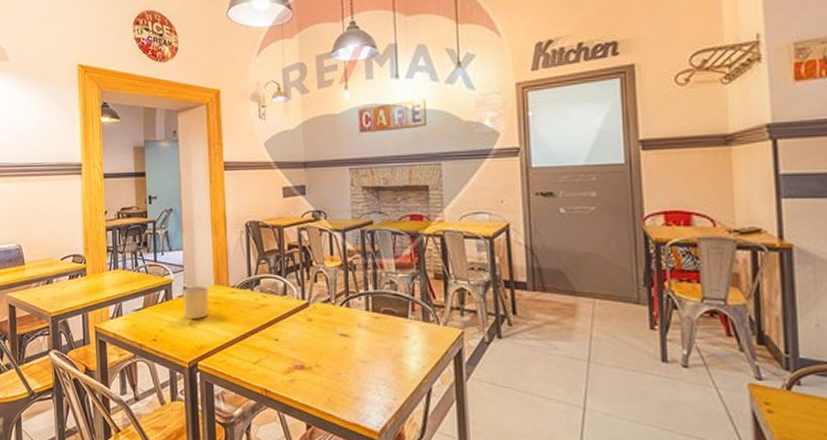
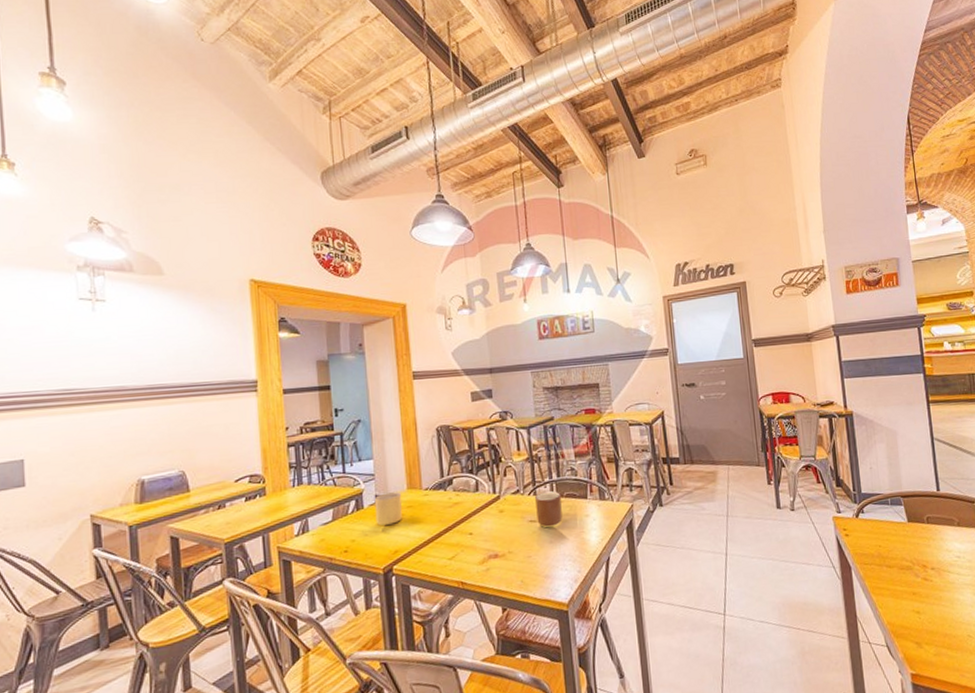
mug: none [346,304,378,346] -> present [534,491,563,528]

